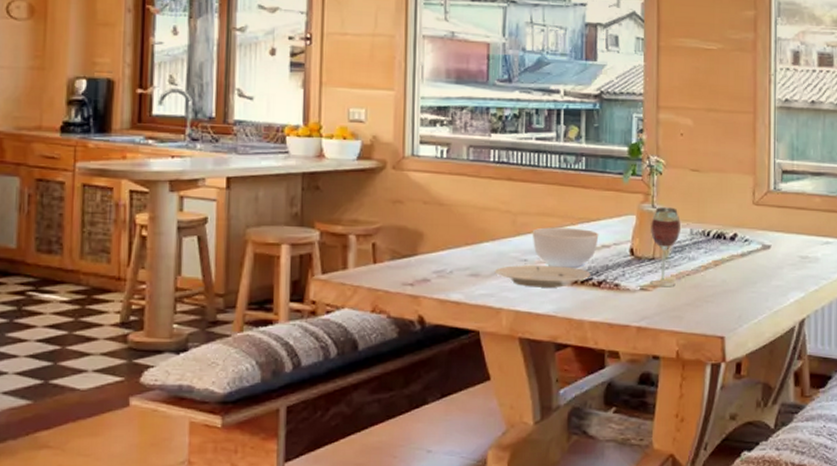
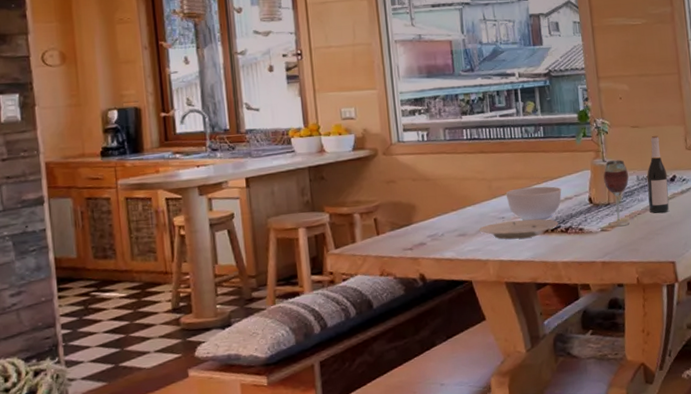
wine bottle: none [700,184,727,278] -> present [646,136,670,214]

